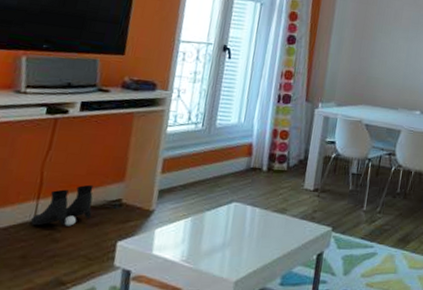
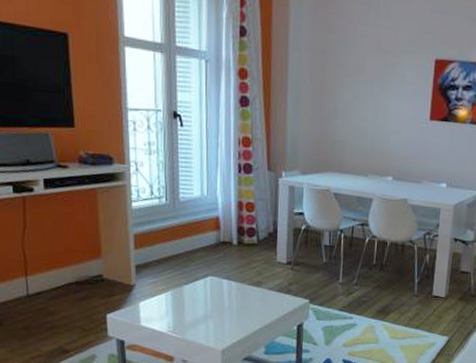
boots: present [30,184,94,226] -> none [25,261,78,300]

